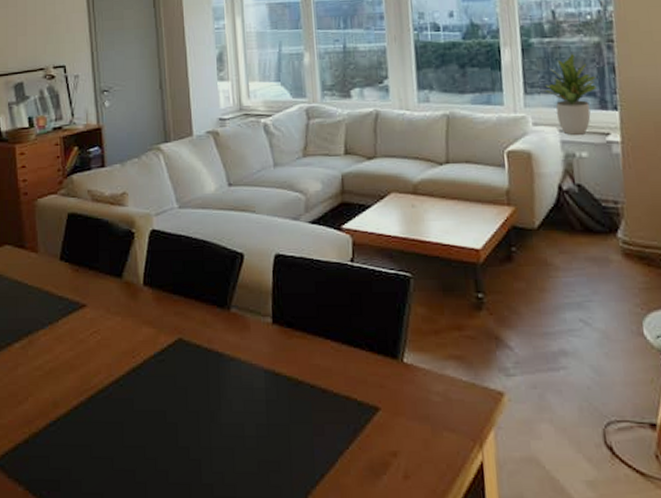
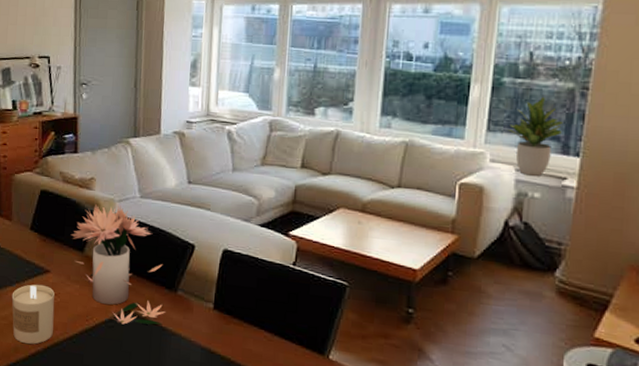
candle: none [45,322,97,396] -> present [11,284,55,345]
bouquet: none [105,220,221,356] -> present [70,204,166,325]

